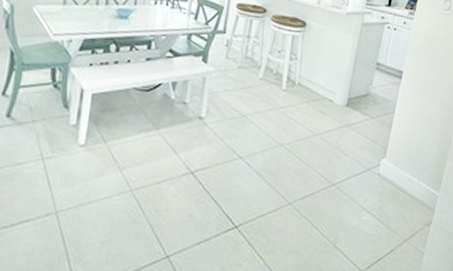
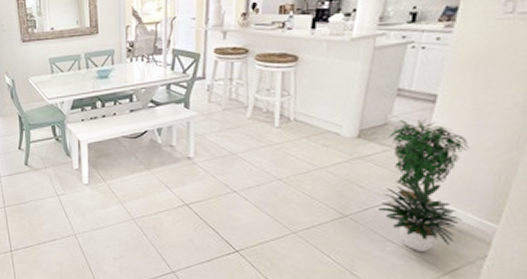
potted plant: none [359,91,422,221] -> present [379,118,470,253]

